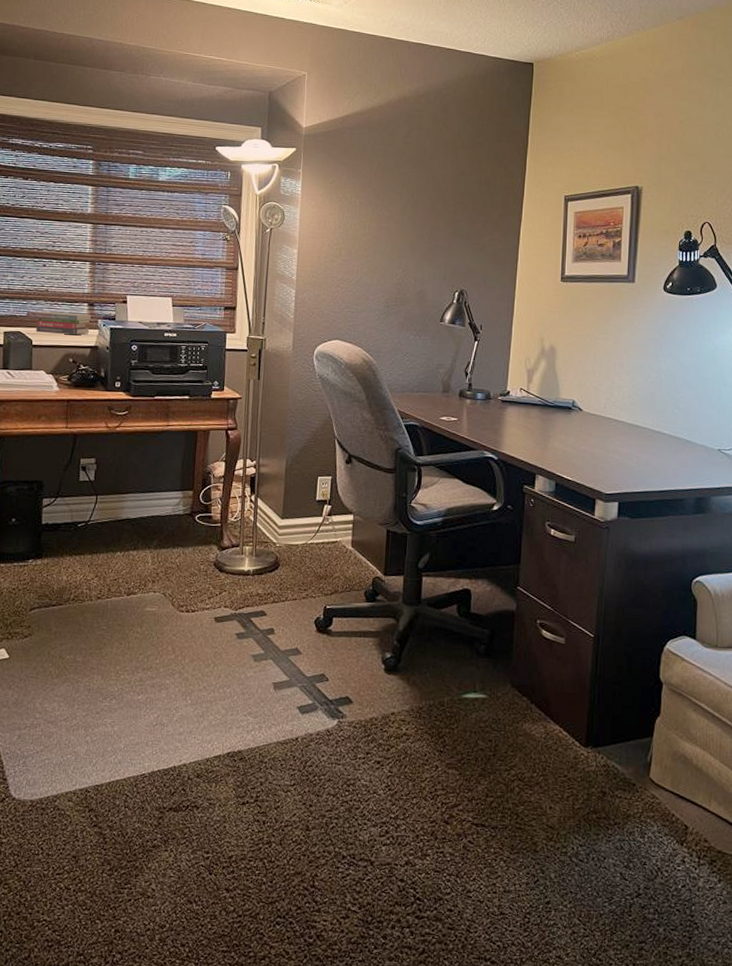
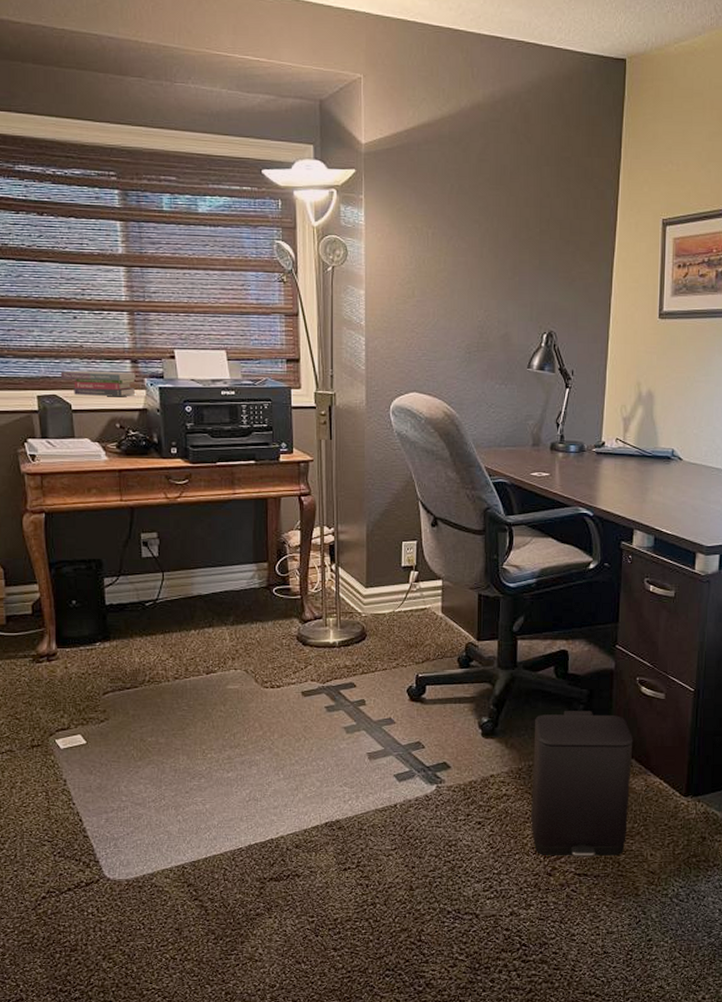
pedal bin: none [430,650,533,806] -> present [531,711,633,857]

